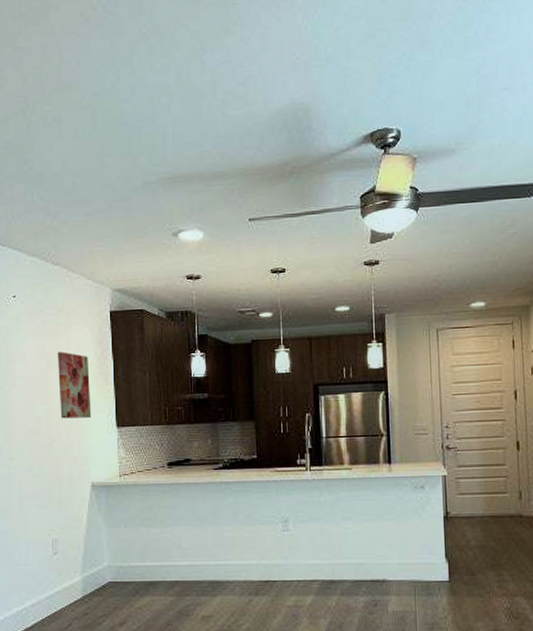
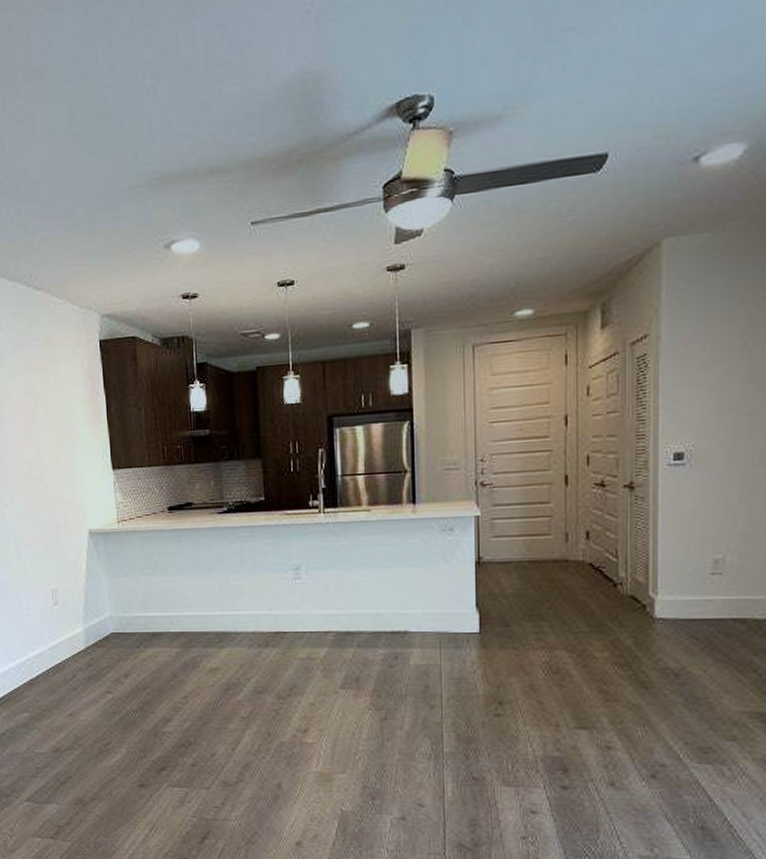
wall art: present [57,352,92,419] -> none [45,388,85,462]

